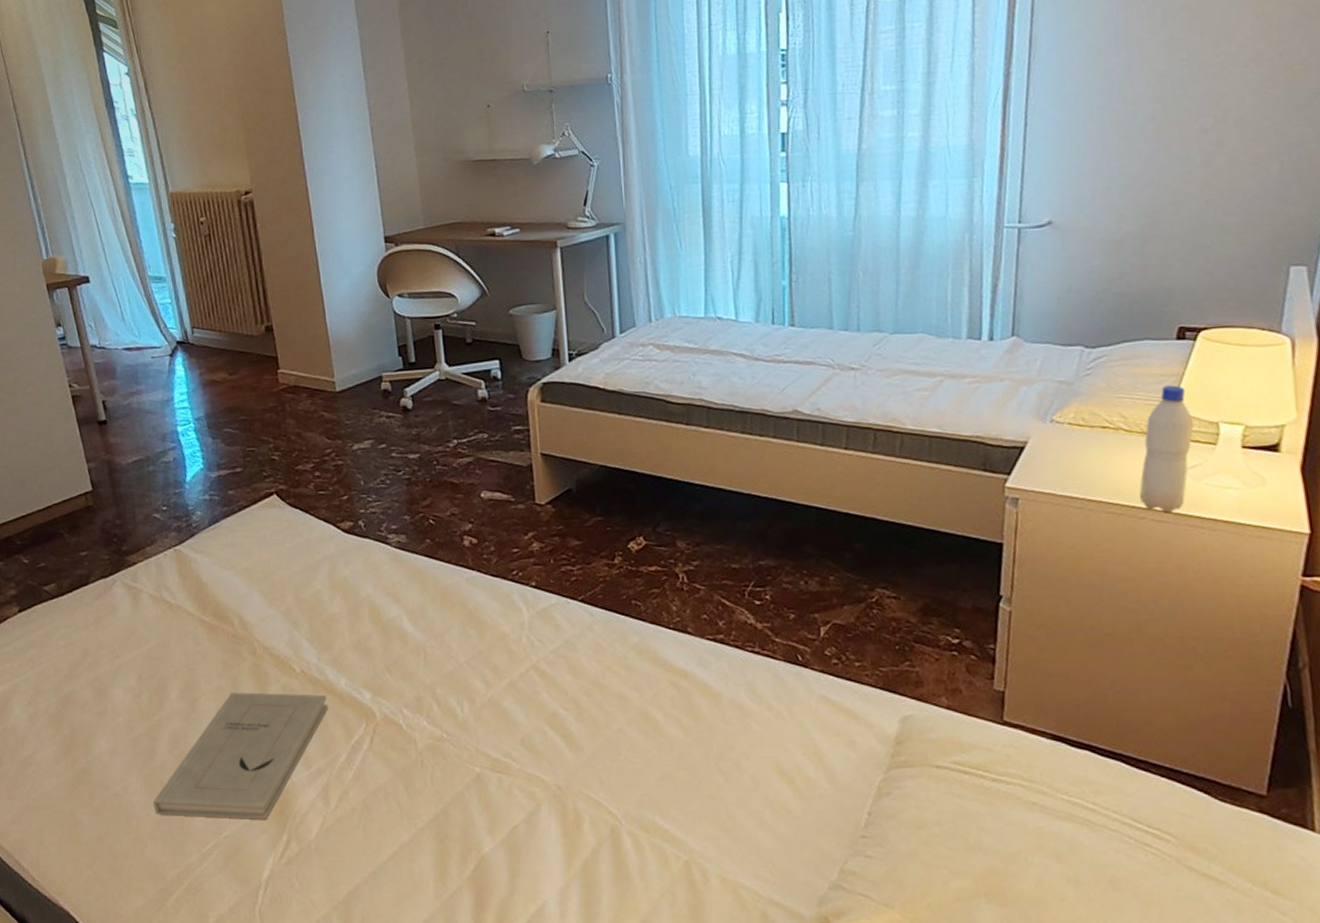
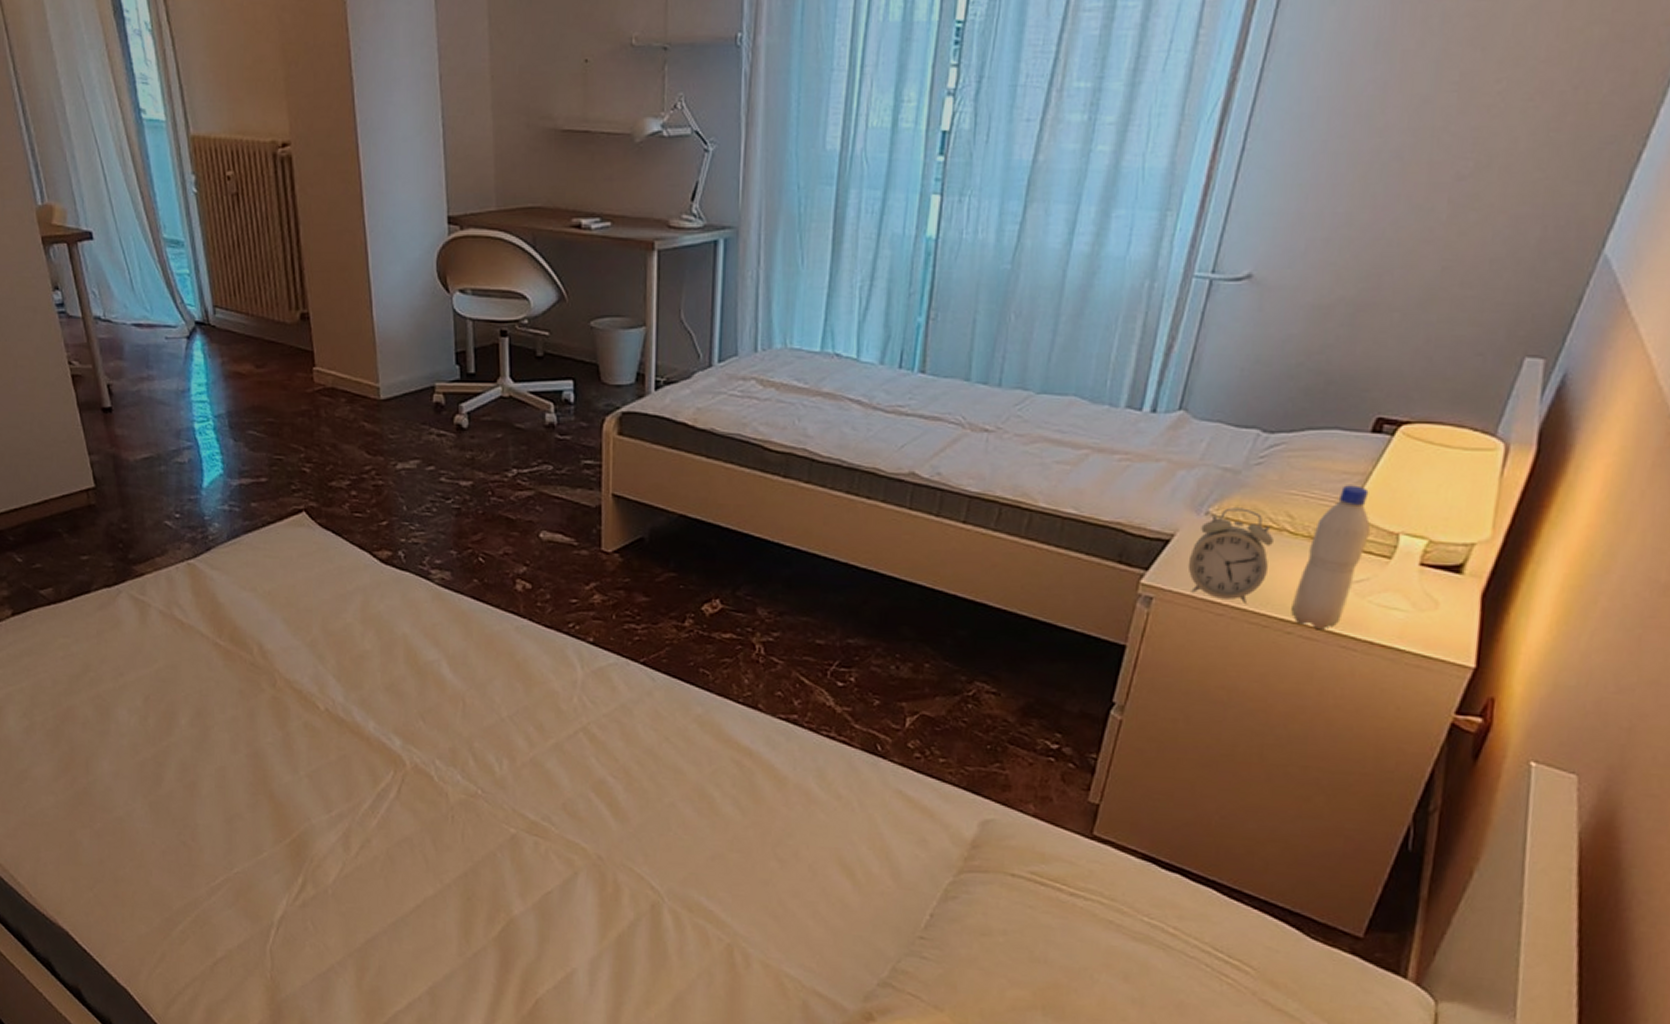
book: present [153,692,329,821] -> none [159,725,354,861]
alarm clock: none [1043,413,1113,496] -> present [1187,508,1274,603]

